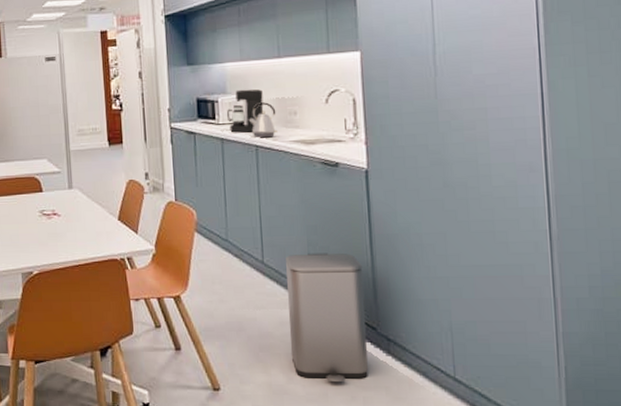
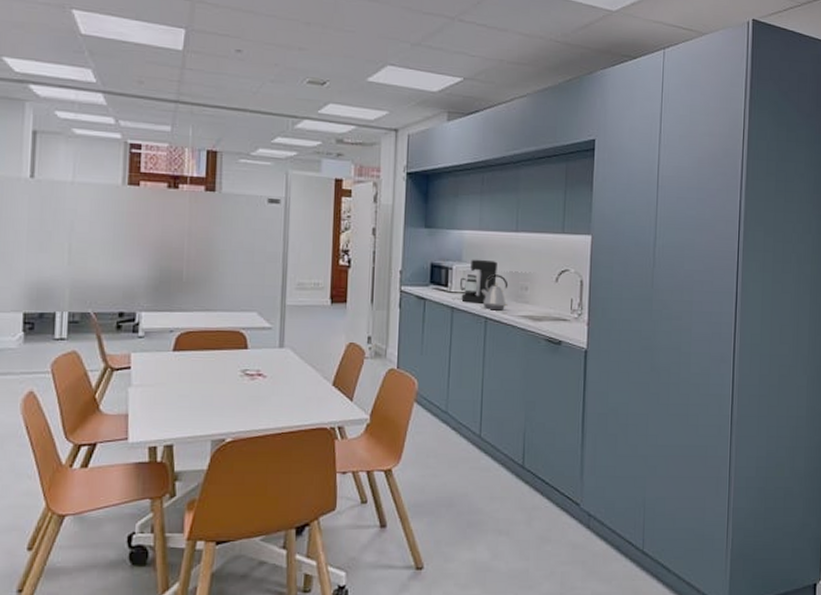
pedal bin: present [286,253,368,383] -> none [498,429,573,558]

